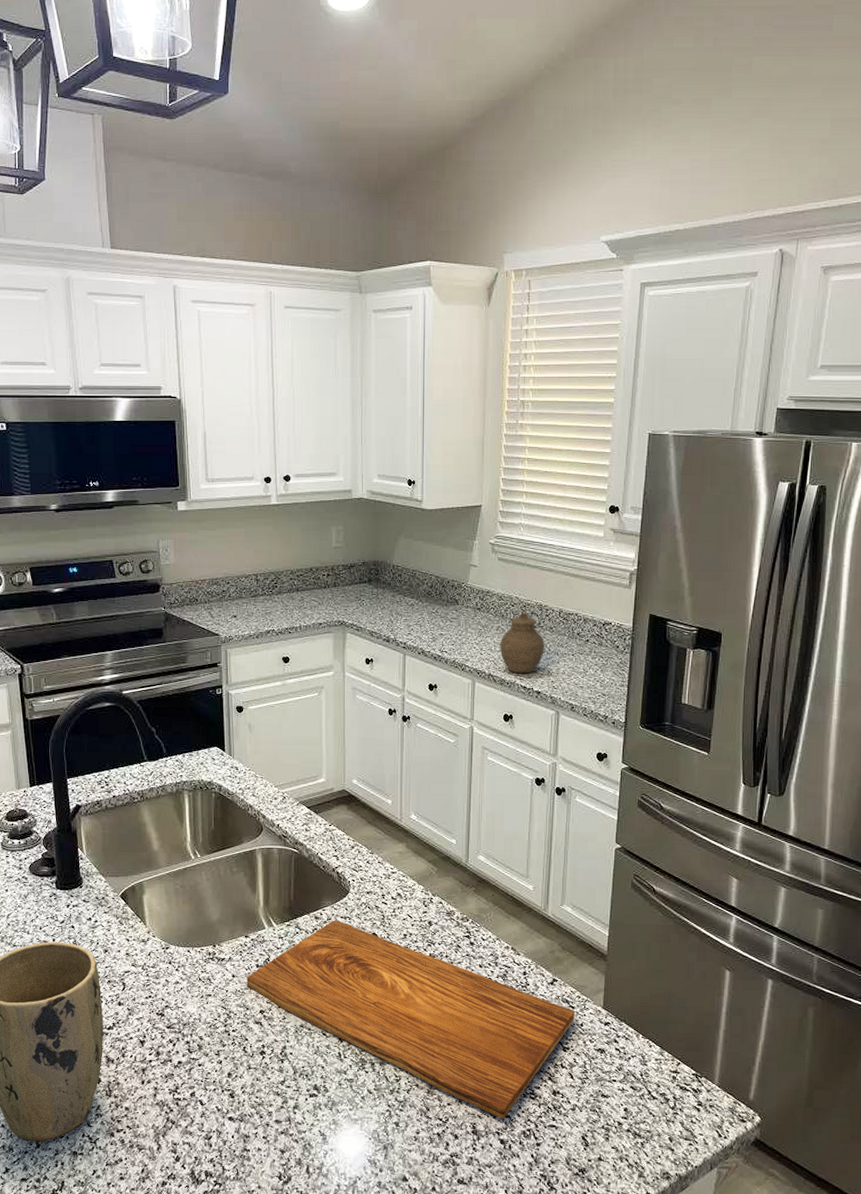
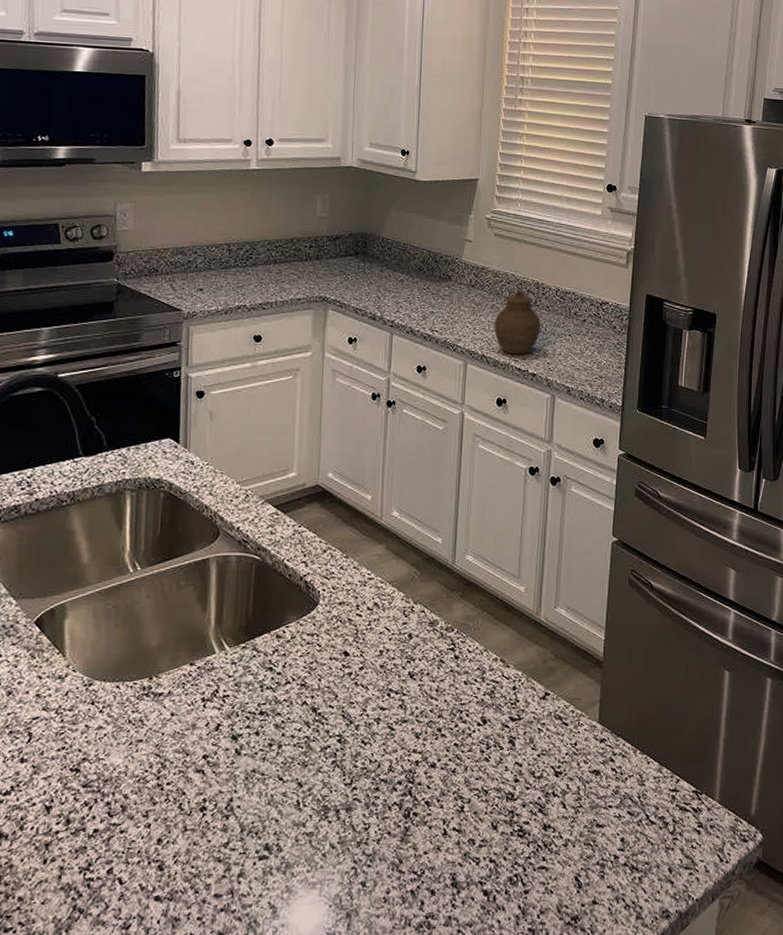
cutting board: present [246,920,575,1119] -> none [188,638,568,865]

